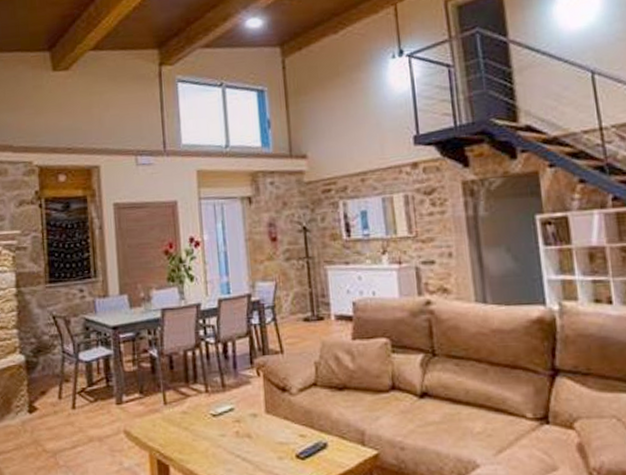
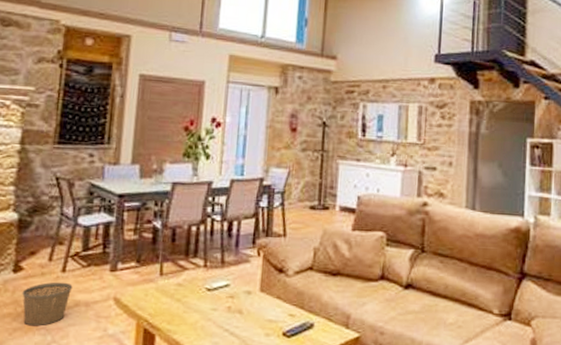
basket: none [40,419,85,464] -> present [22,282,73,326]

